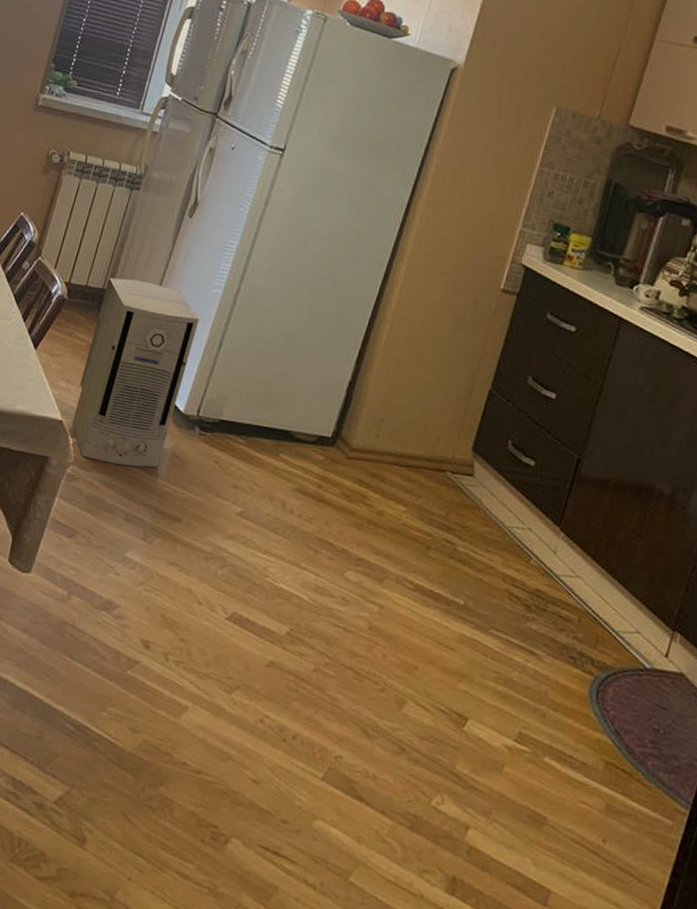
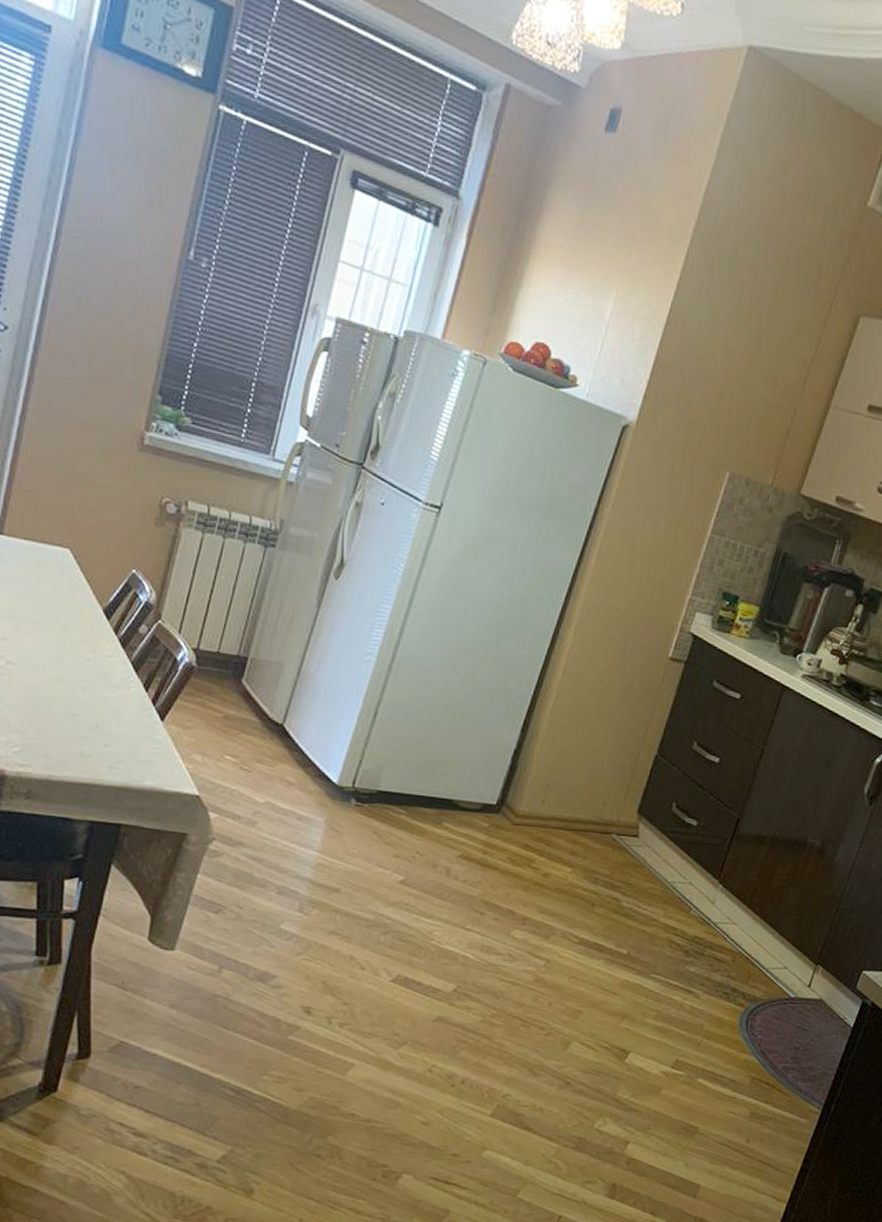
air purifier: present [72,277,200,468] -> none [211,643,351,841]

